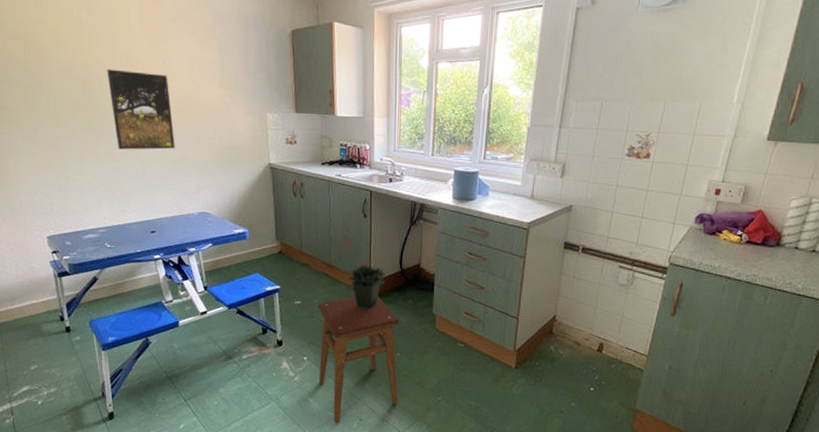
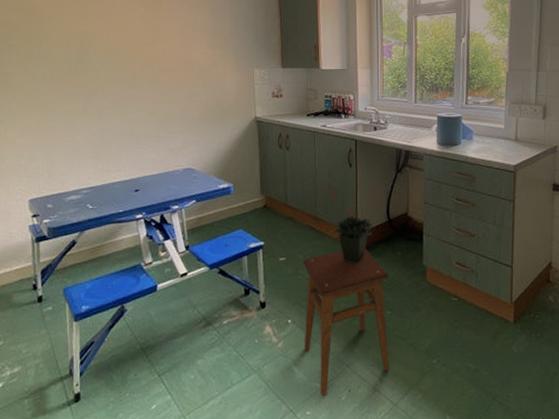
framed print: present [107,69,175,150] -> none [103,35,164,110]

